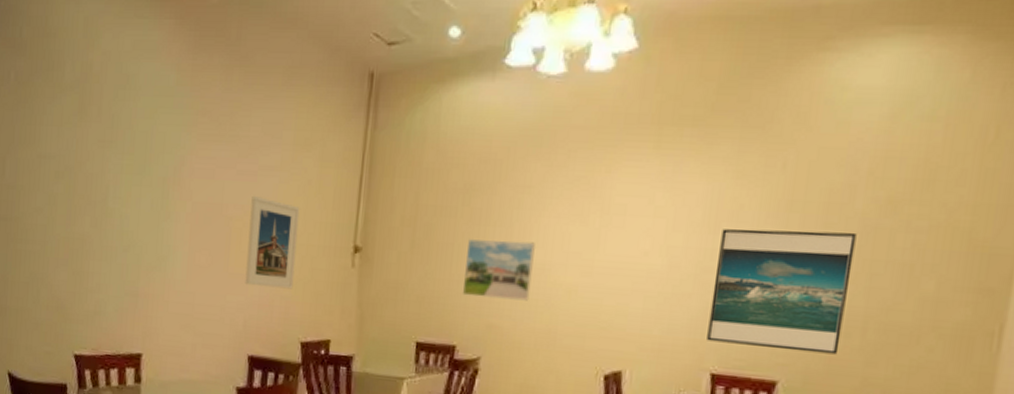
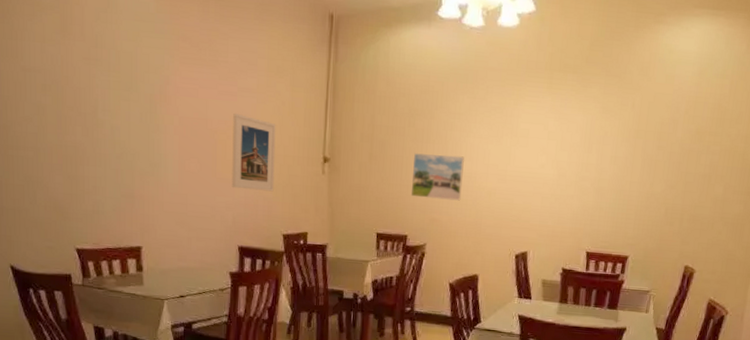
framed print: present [707,229,857,355] -> none [584,149,677,237]

